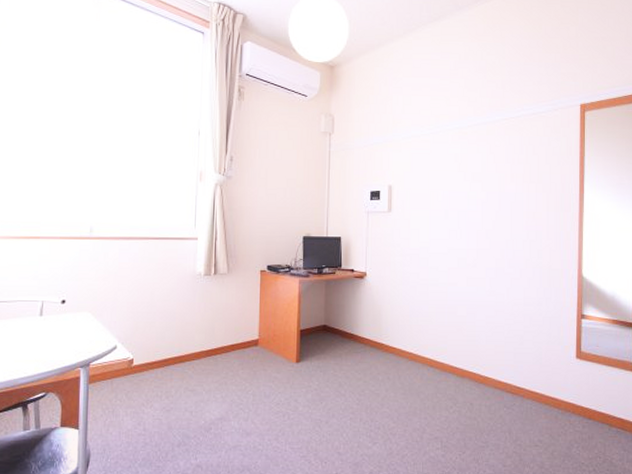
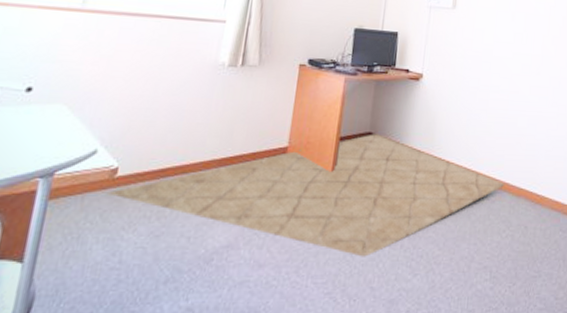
rug: none [128,326,449,428] -> present [106,134,505,257]

